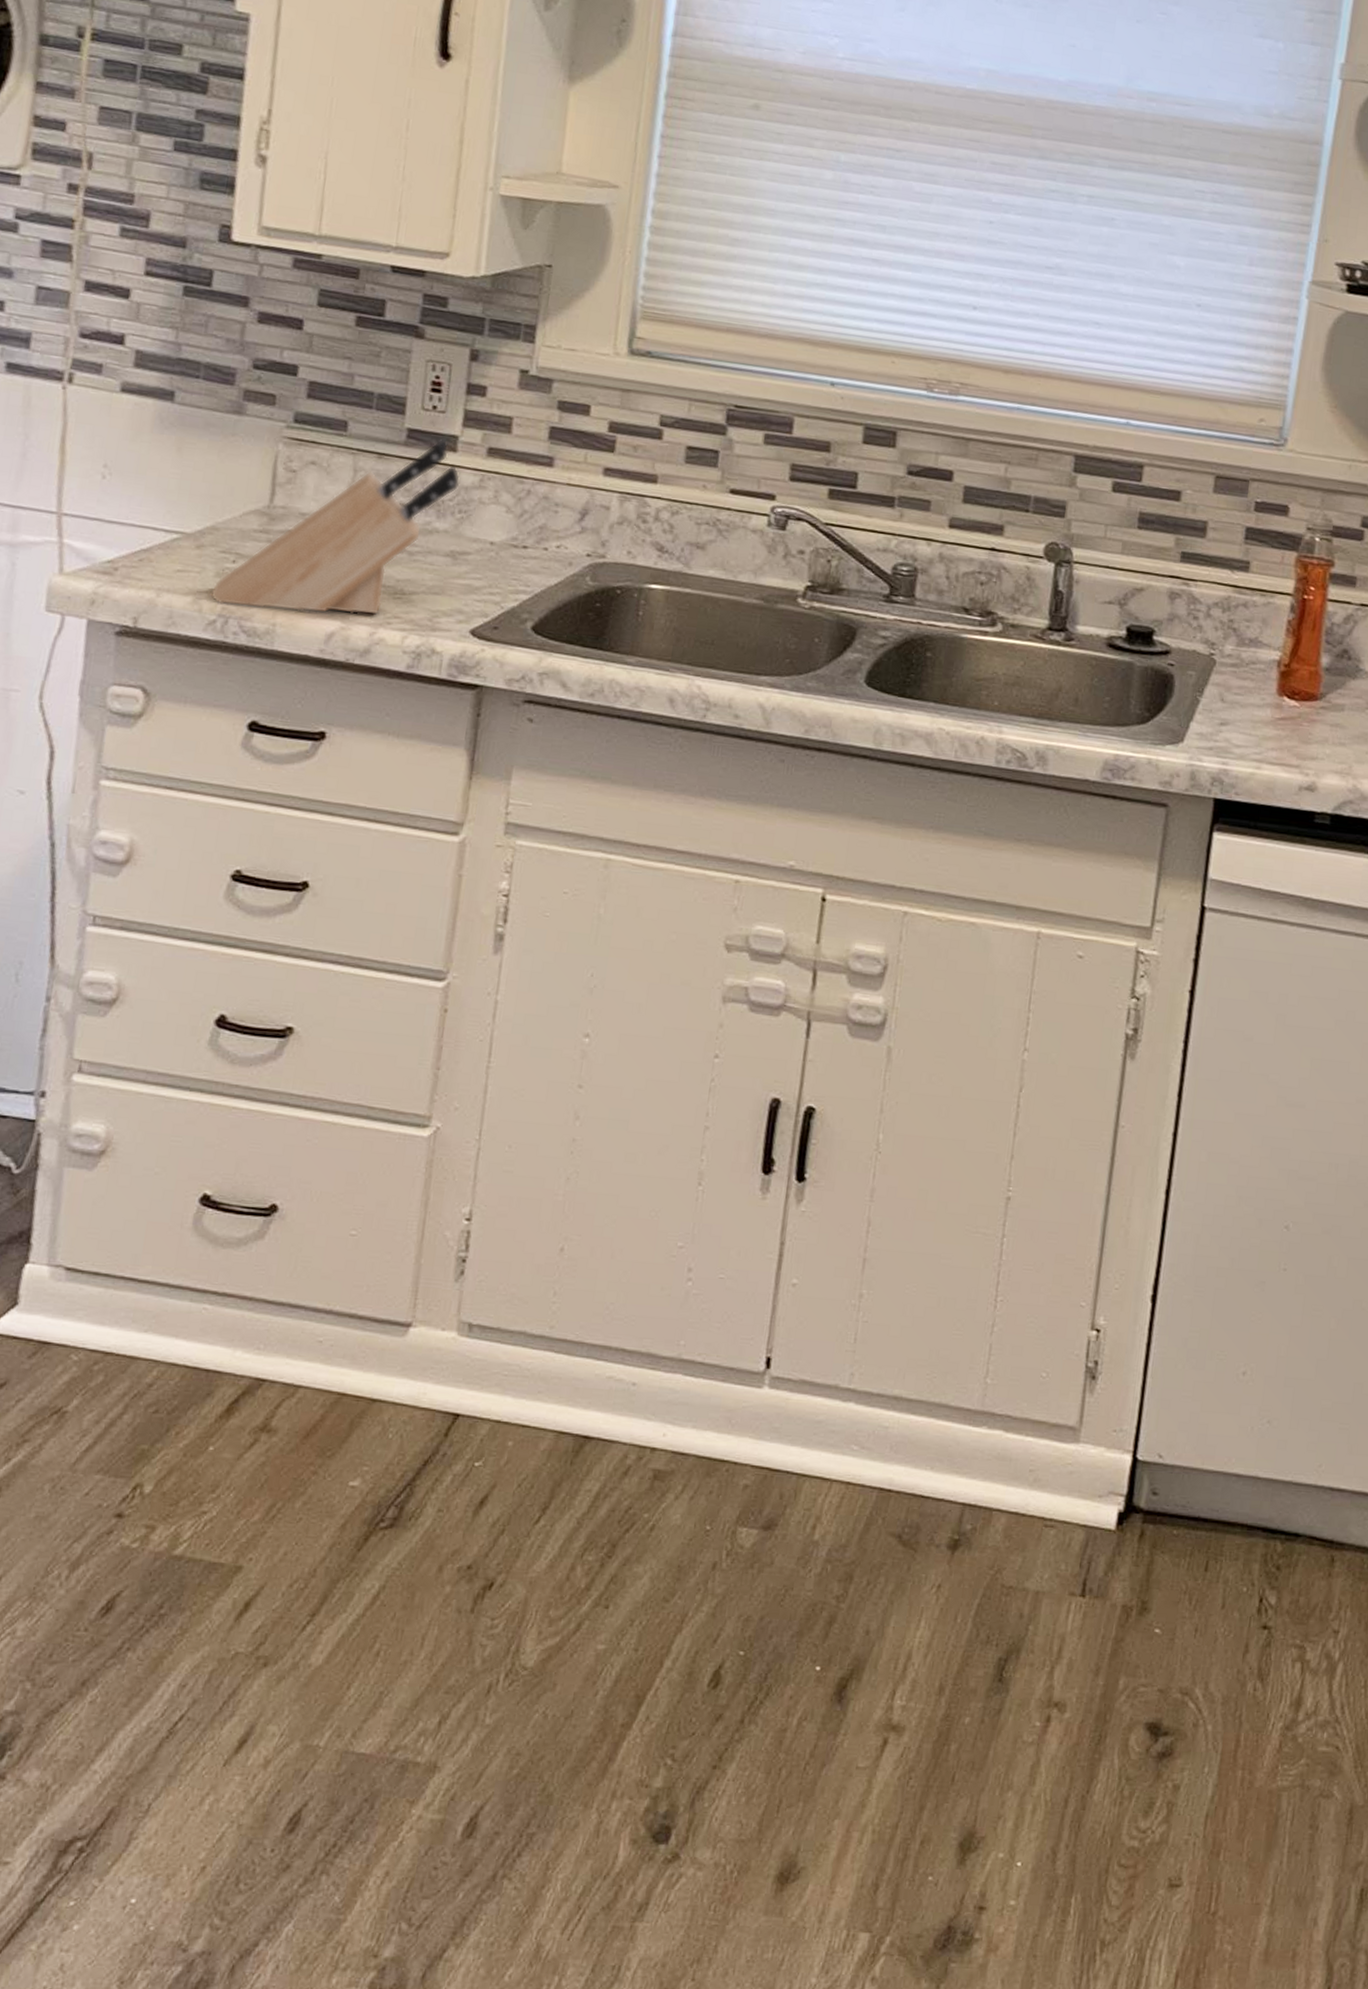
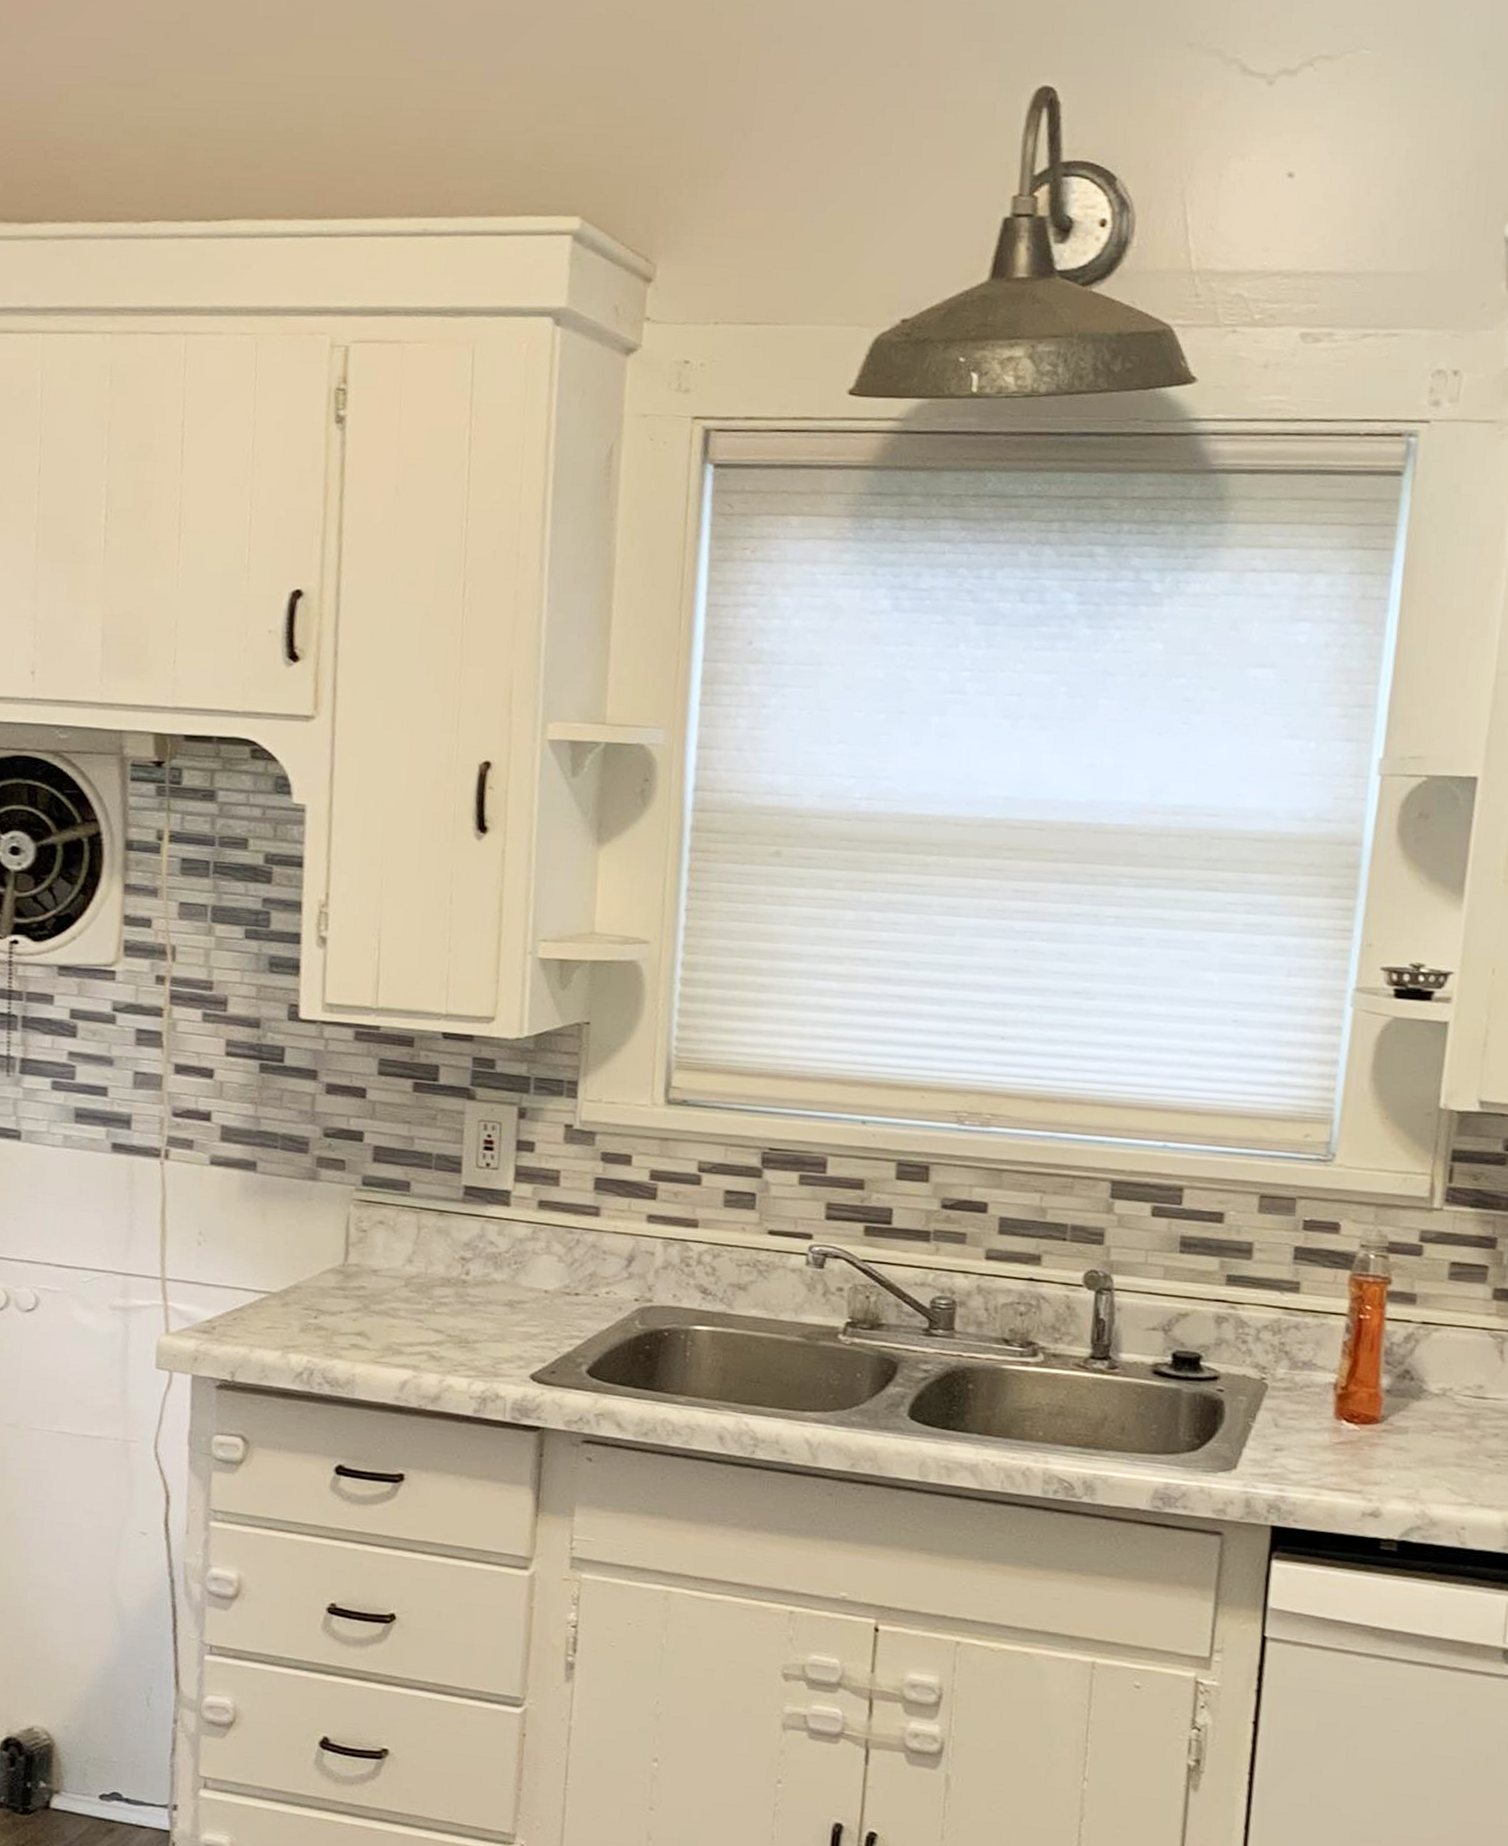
knife block: present [209,438,461,616] -> none [295,1194,515,1364]

